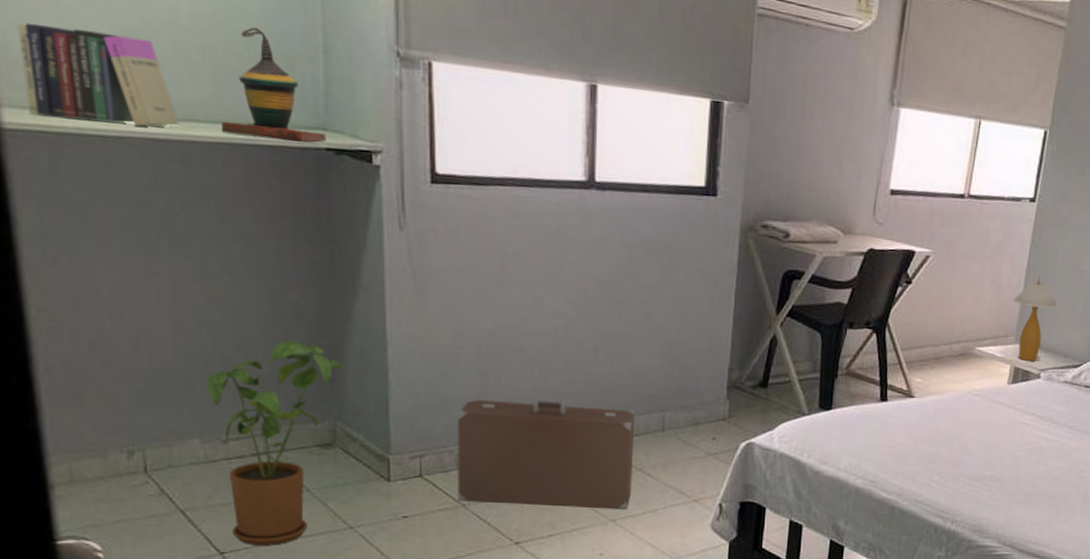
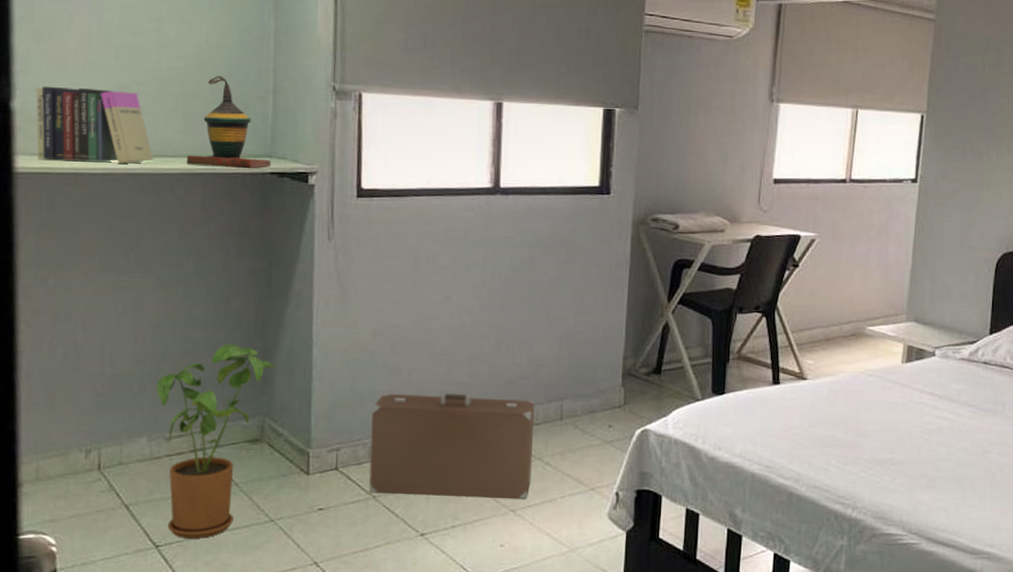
table lamp: present [1013,277,1059,361] -> none [901,254,949,339]

